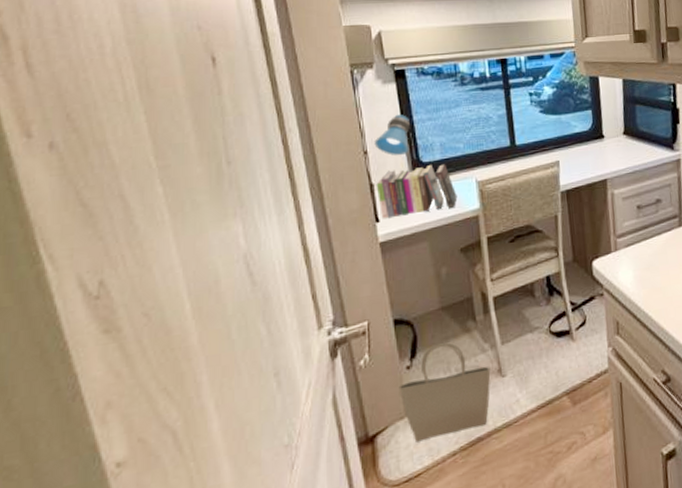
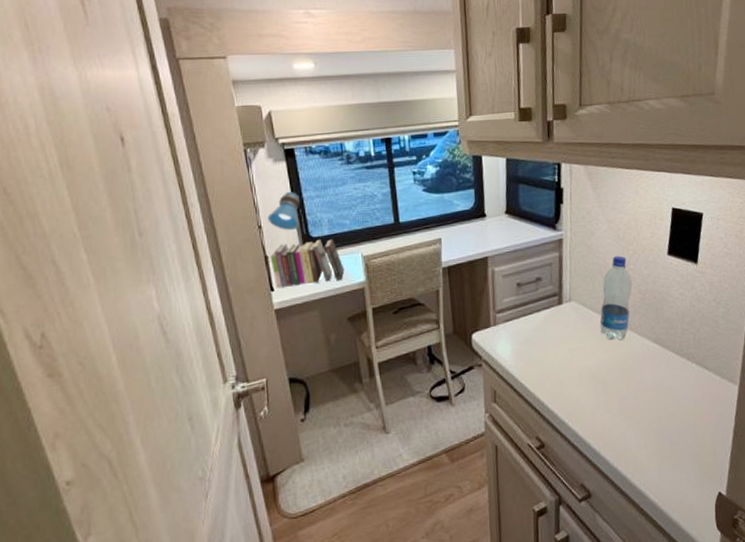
tote bag: present [398,342,491,443] -> none [294,401,376,484]

